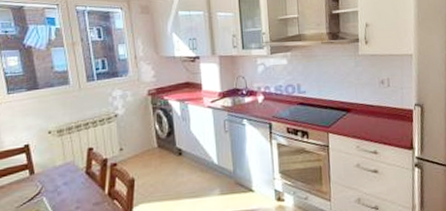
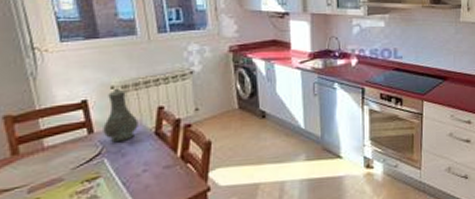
vase: none [42,132,72,182] -> present [103,88,139,143]

